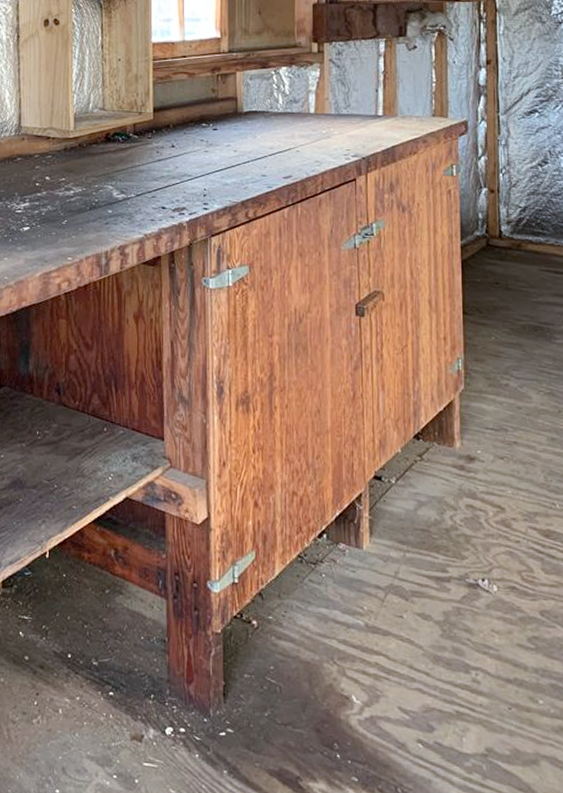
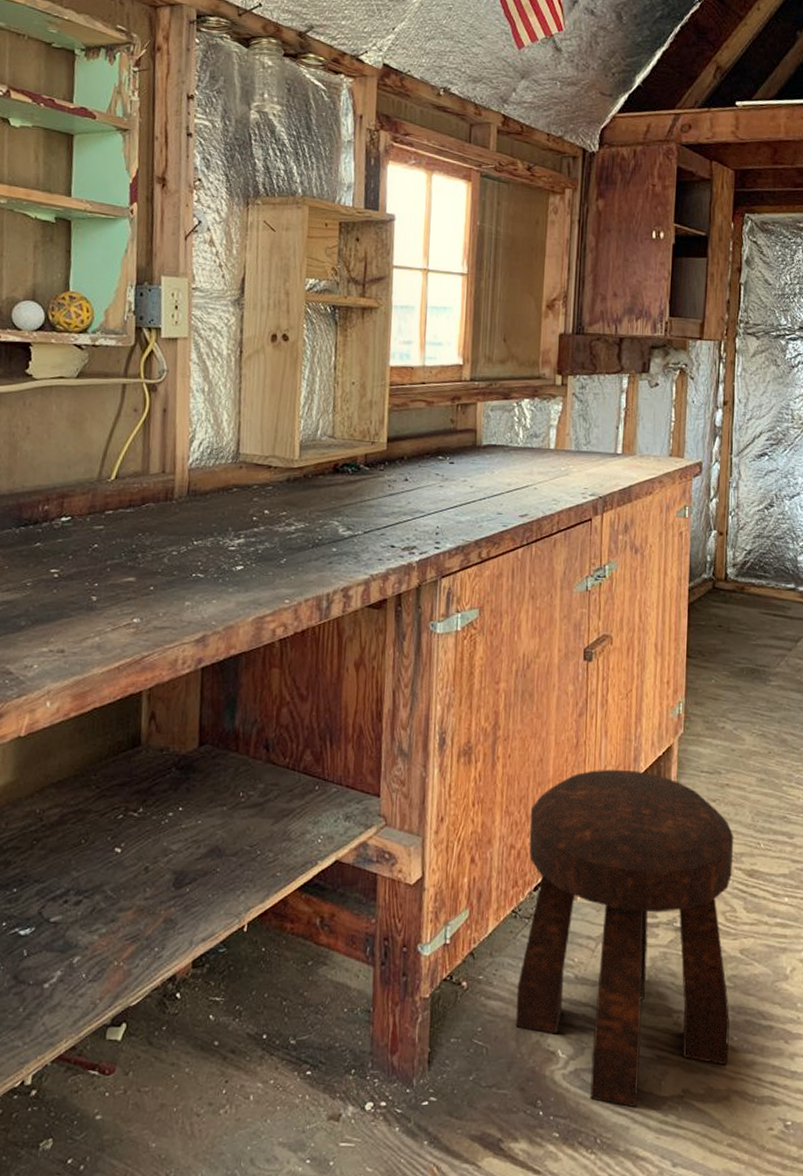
stool: none [307,422,534,762] -> present [515,769,734,1108]

